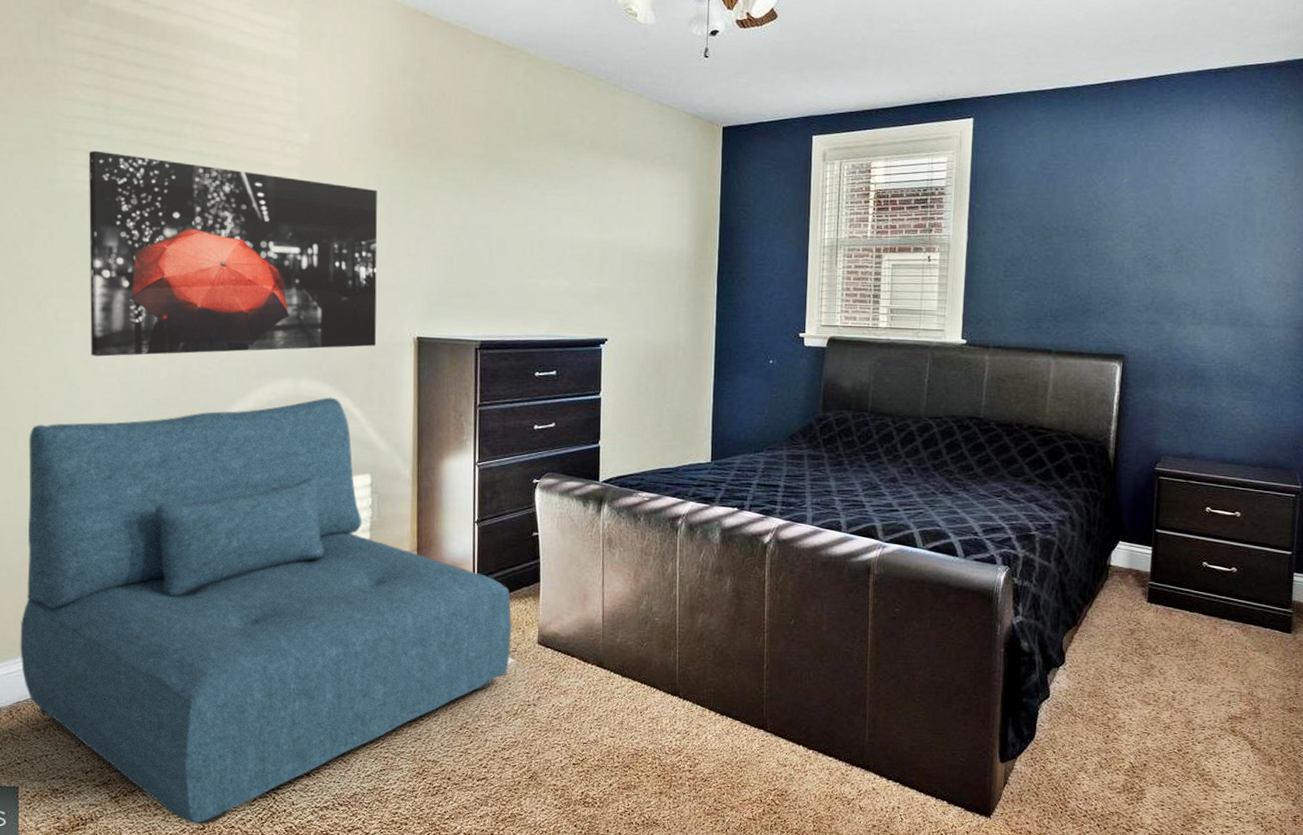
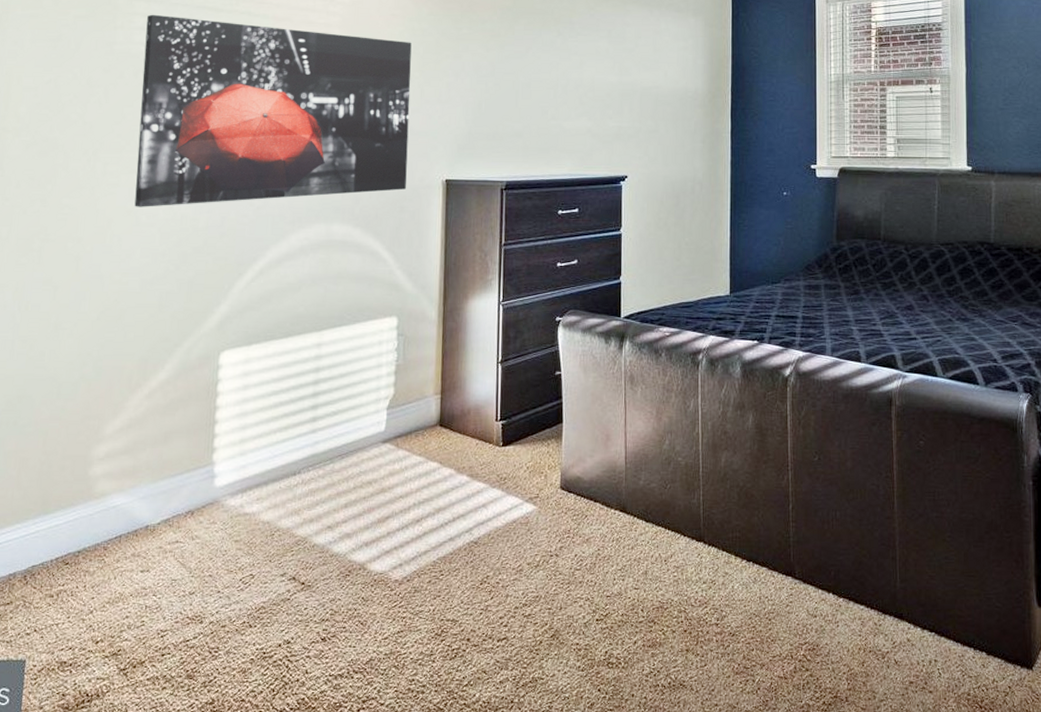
sofa: present [20,397,512,825] -> none [40,241,535,699]

